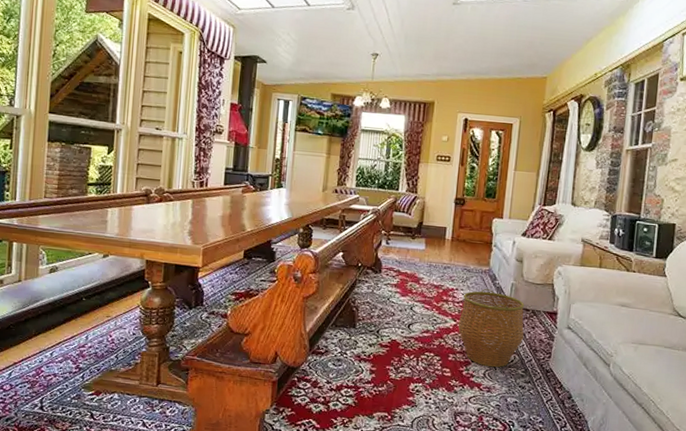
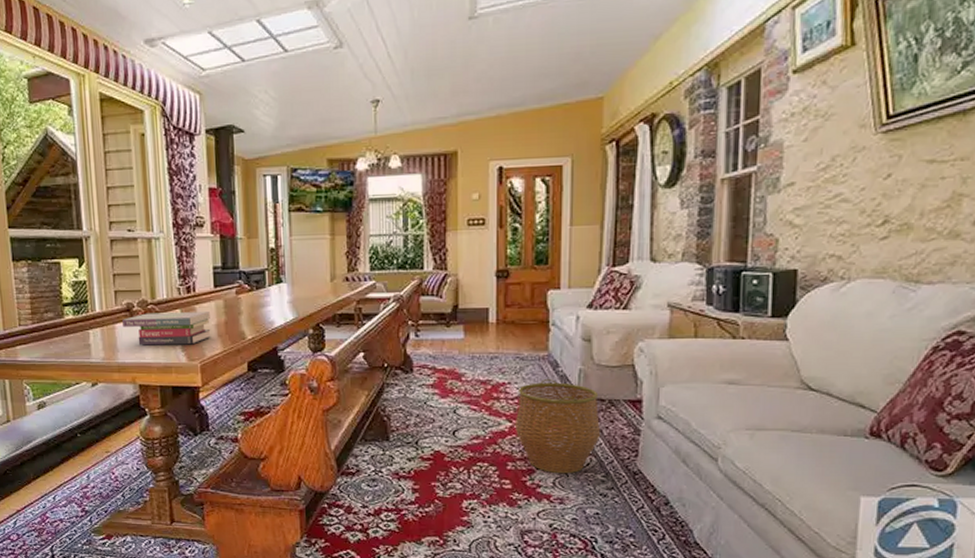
books: none [139,199,217,231] -> present [122,312,211,346]

